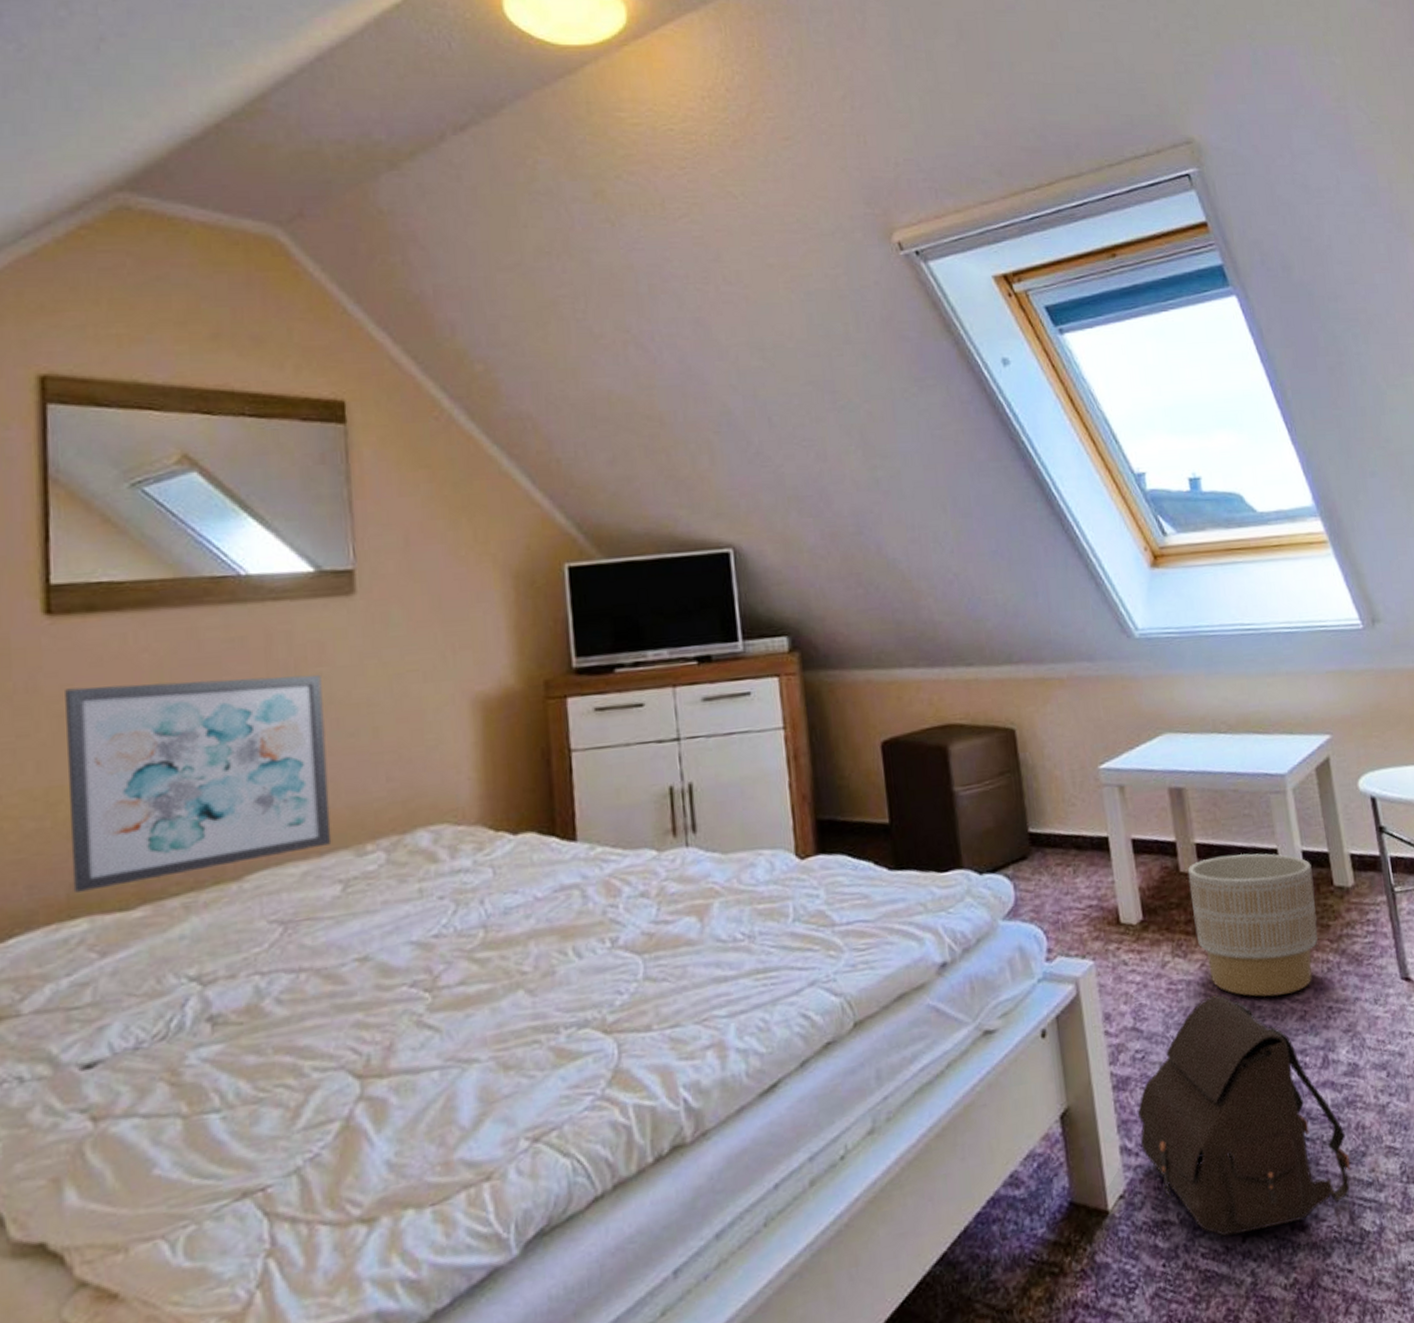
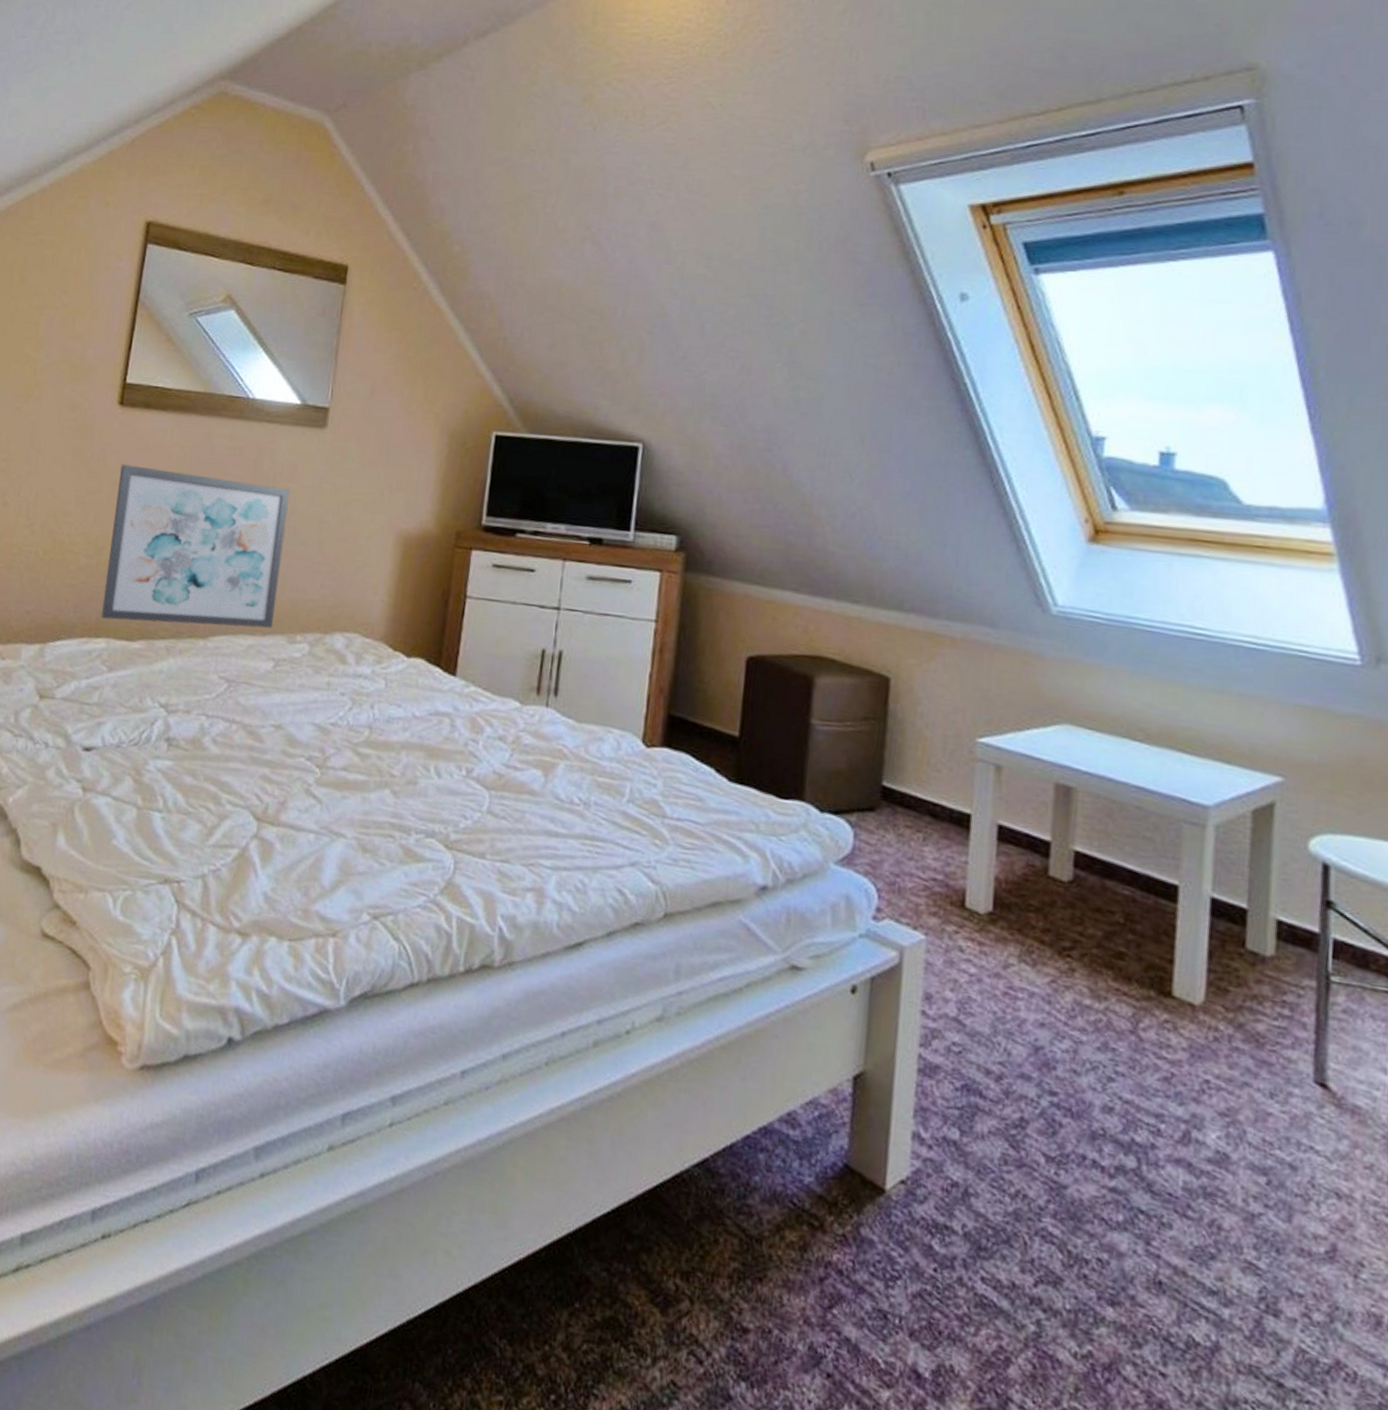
satchel: present [1137,994,1350,1237] -> none [936,1016,1194,1295]
planter: present [1187,853,1318,997] -> none [1053,870,1220,1049]

